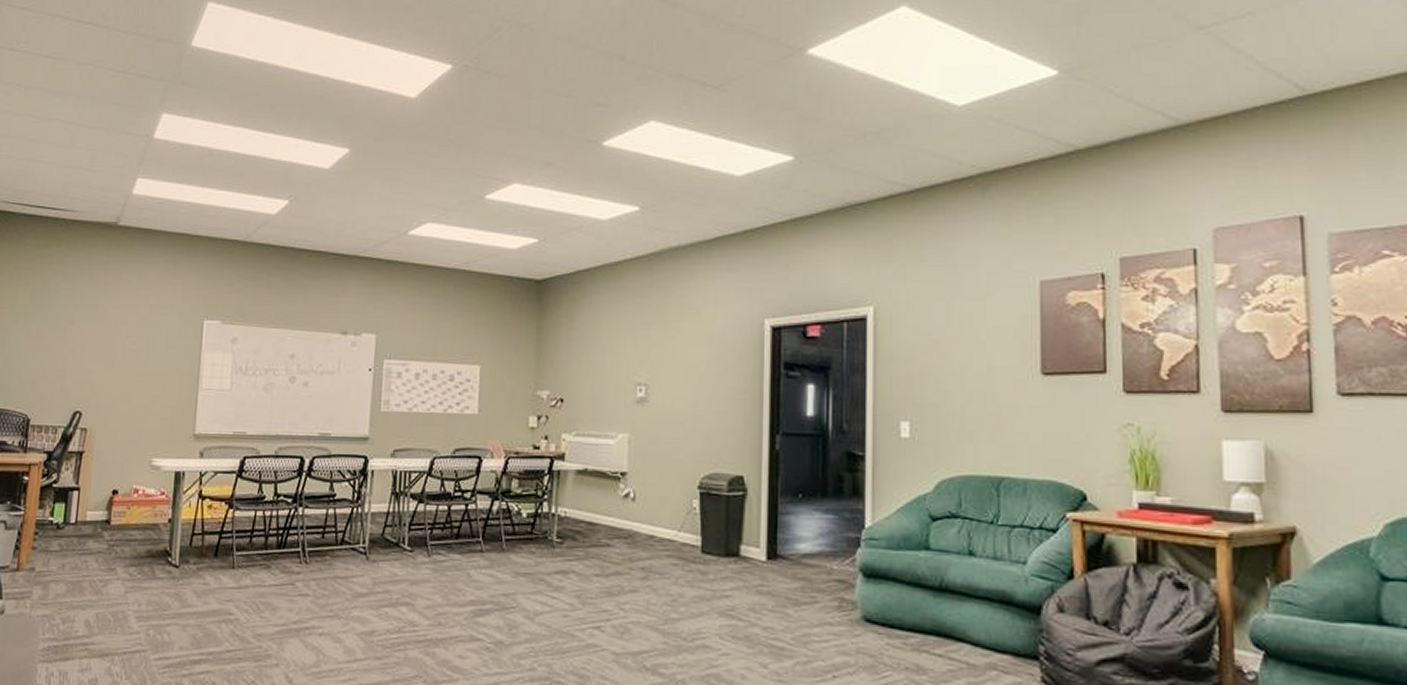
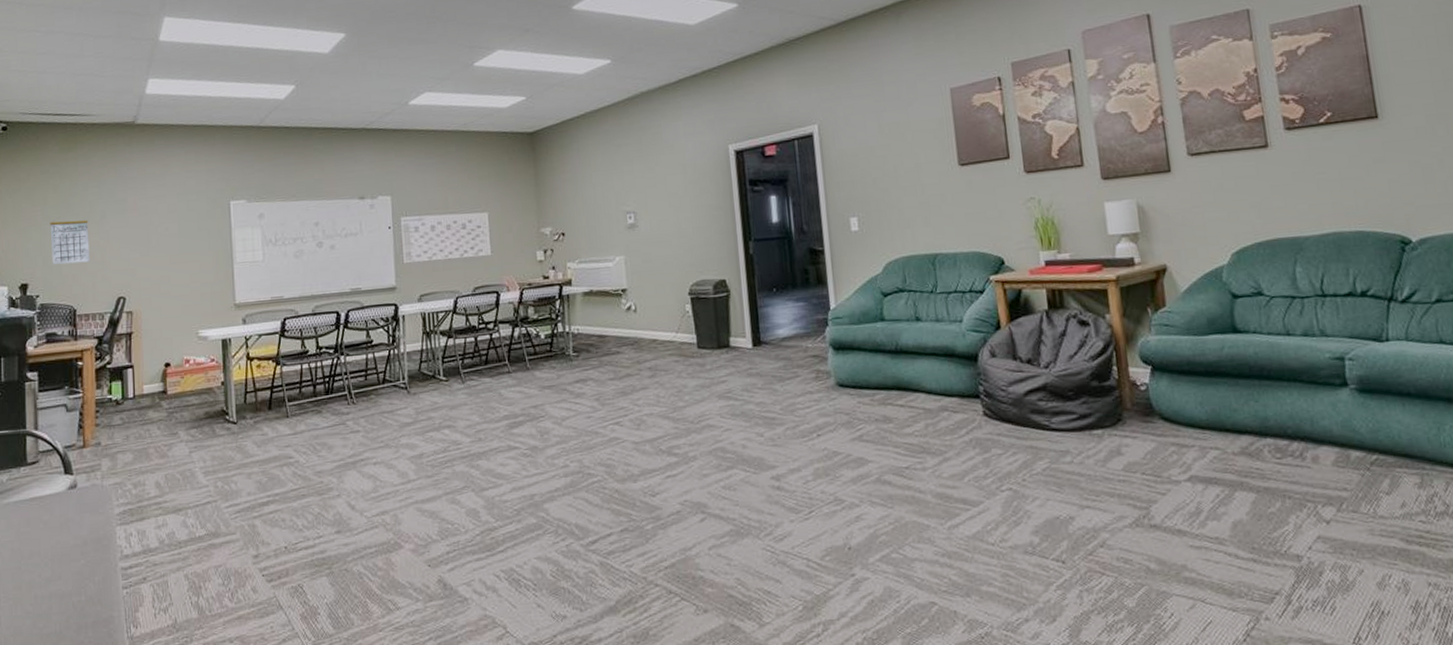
calendar: none [13,320,56,369] -> present [50,220,90,265]

